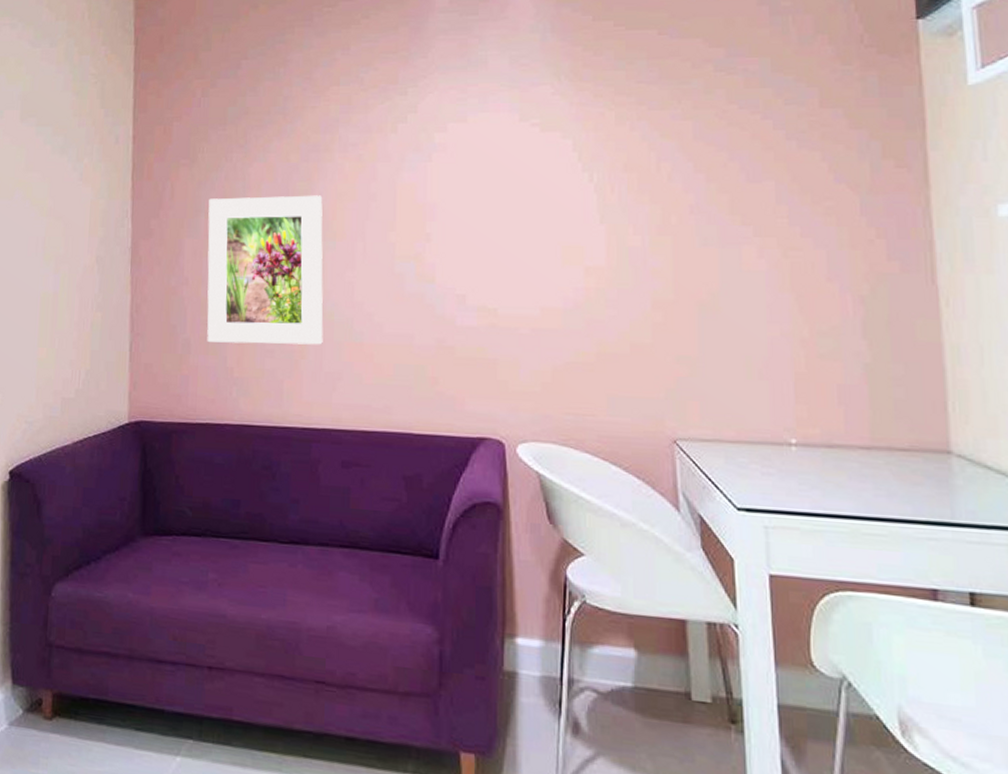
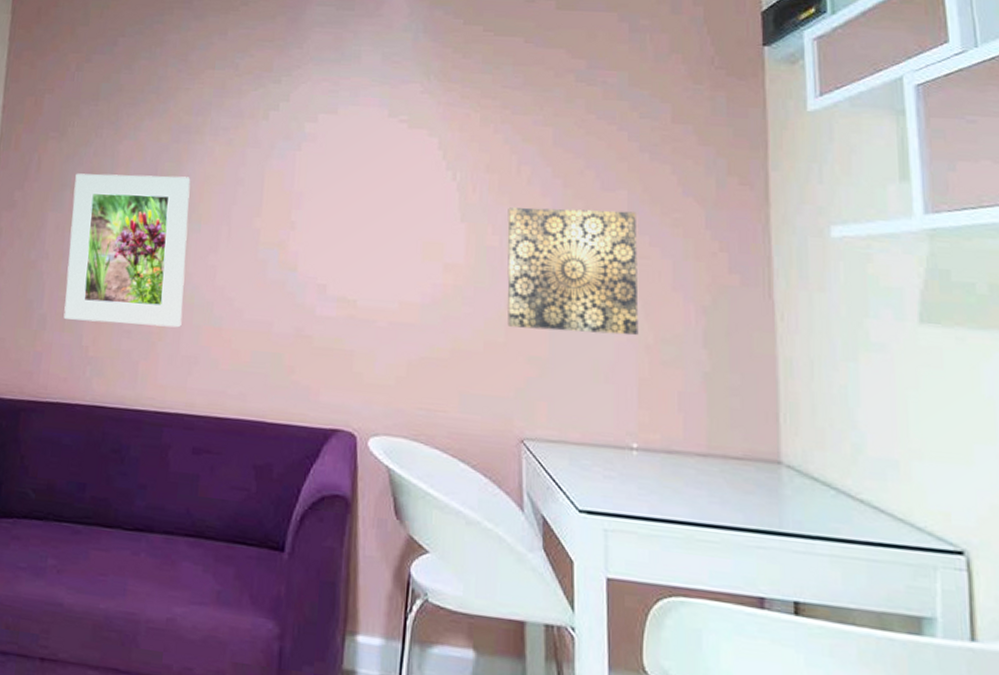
wall art: none [649,202,793,330] -> present [507,207,639,336]

